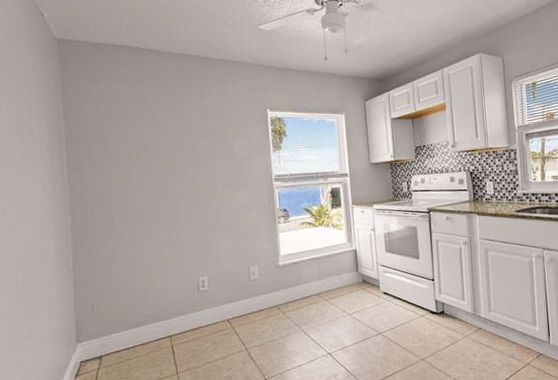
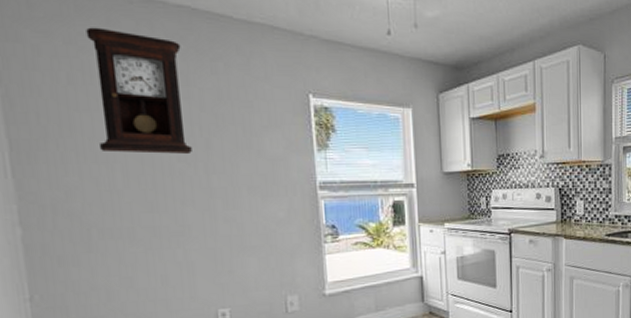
pendulum clock: none [119,74,184,161] -> present [86,27,192,154]

